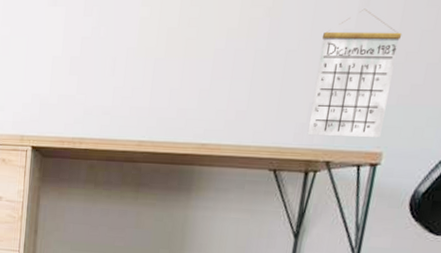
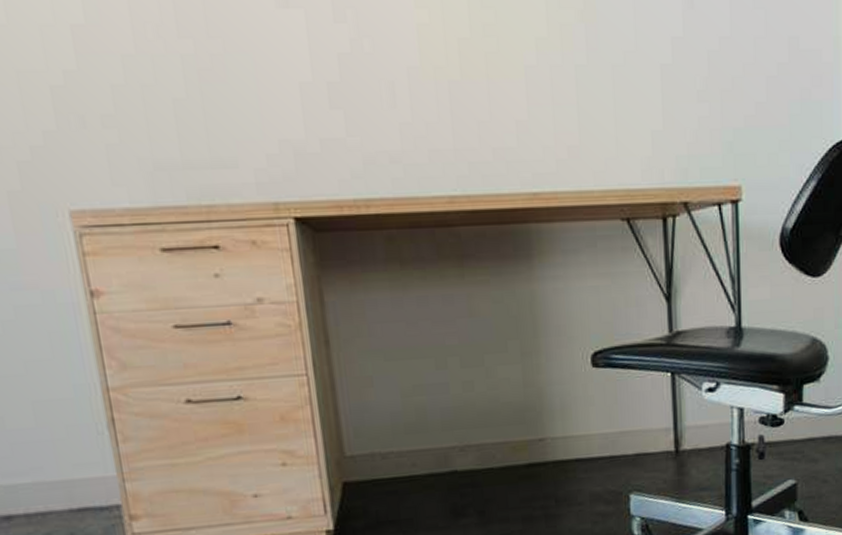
calendar: present [307,8,403,139] -> none [649,11,735,172]

